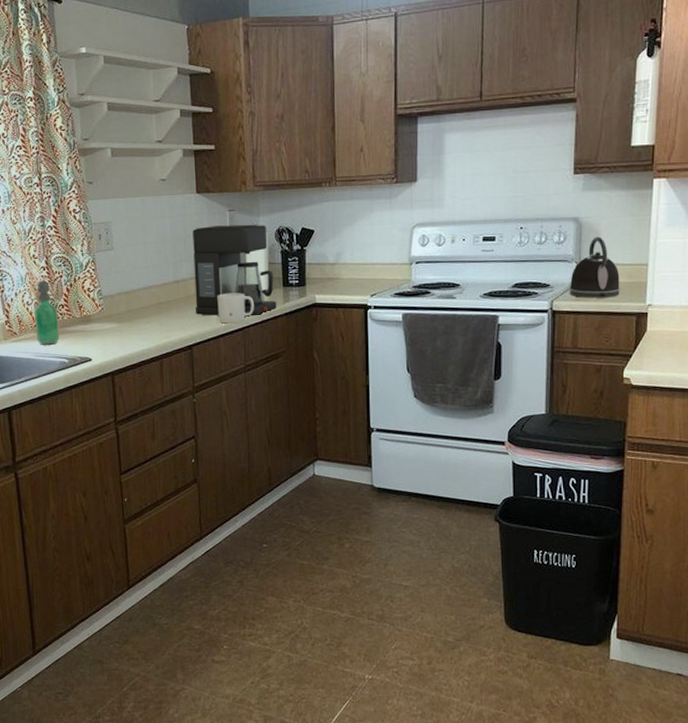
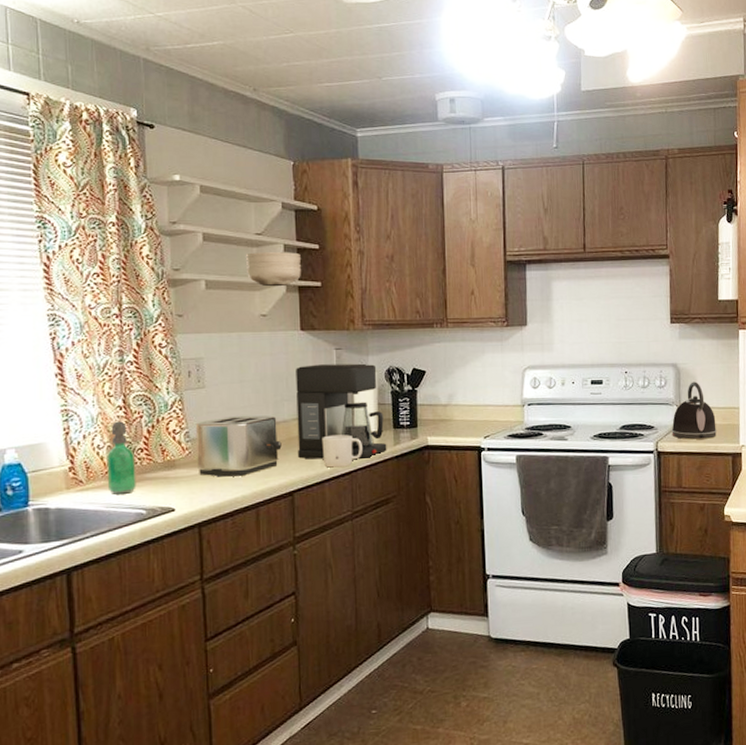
toaster: none [106,274,181,332] -> present [195,415,282,477]
bowl: none [145,117,197,152] -> present [245,252,302,287]

